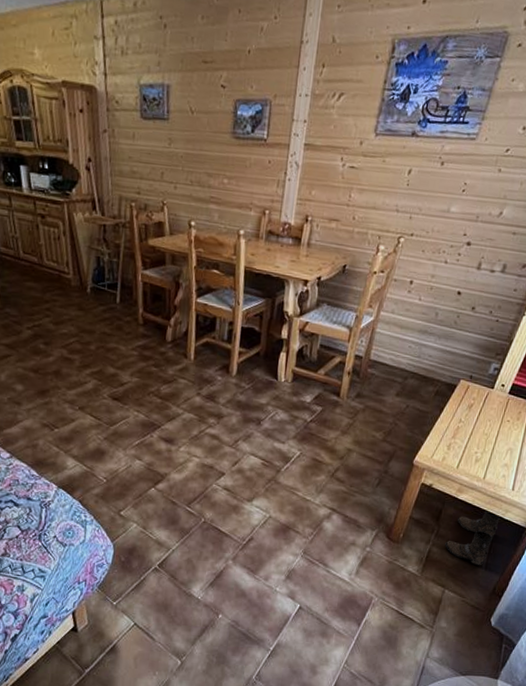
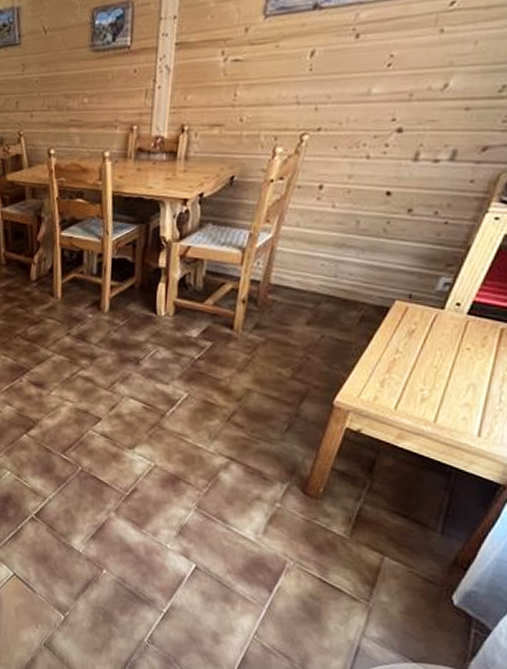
boots: present [445,511,501,565] -> none [382,462,463,529]

